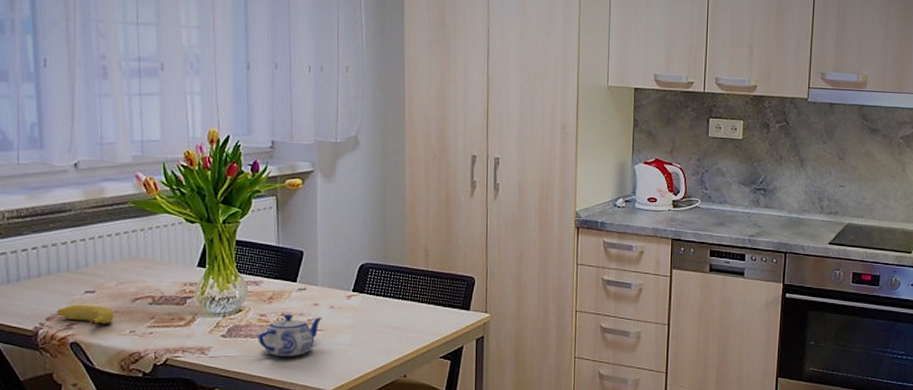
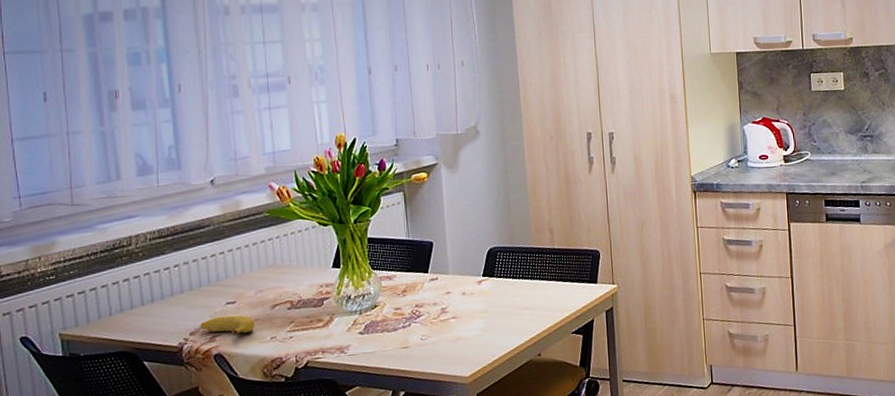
teapot: present [258,314,322,356] -> none [394,305,455,348]

